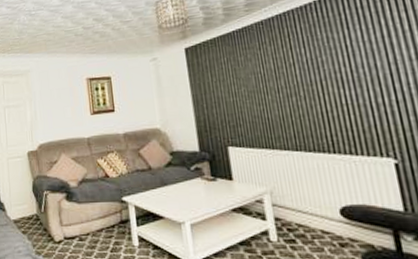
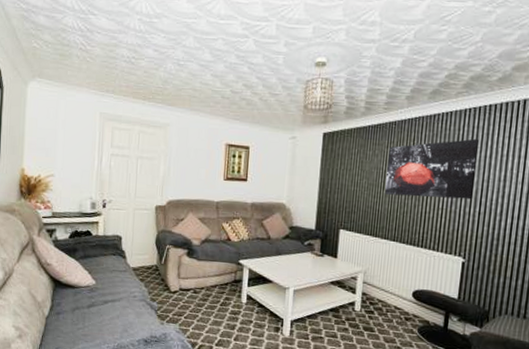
wall art: none [262,19,382,100] -> present [385,138,479,200]

